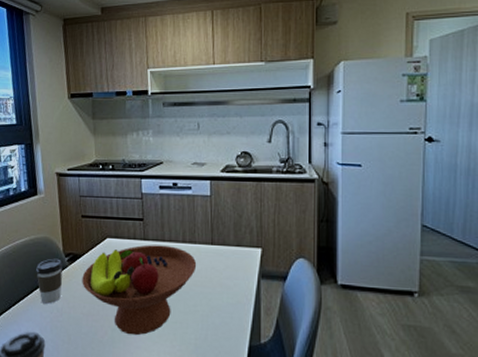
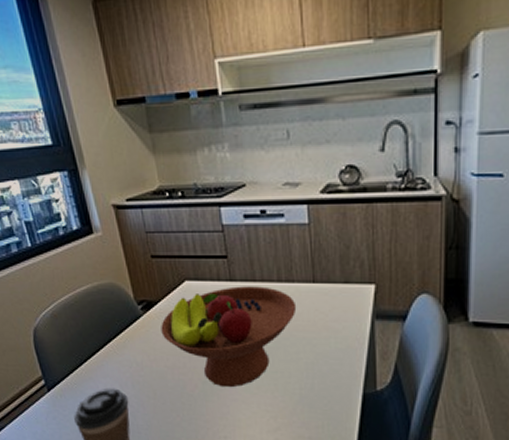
coffee cup: present [36,258,63,304] -> none [105,307,139,358]

